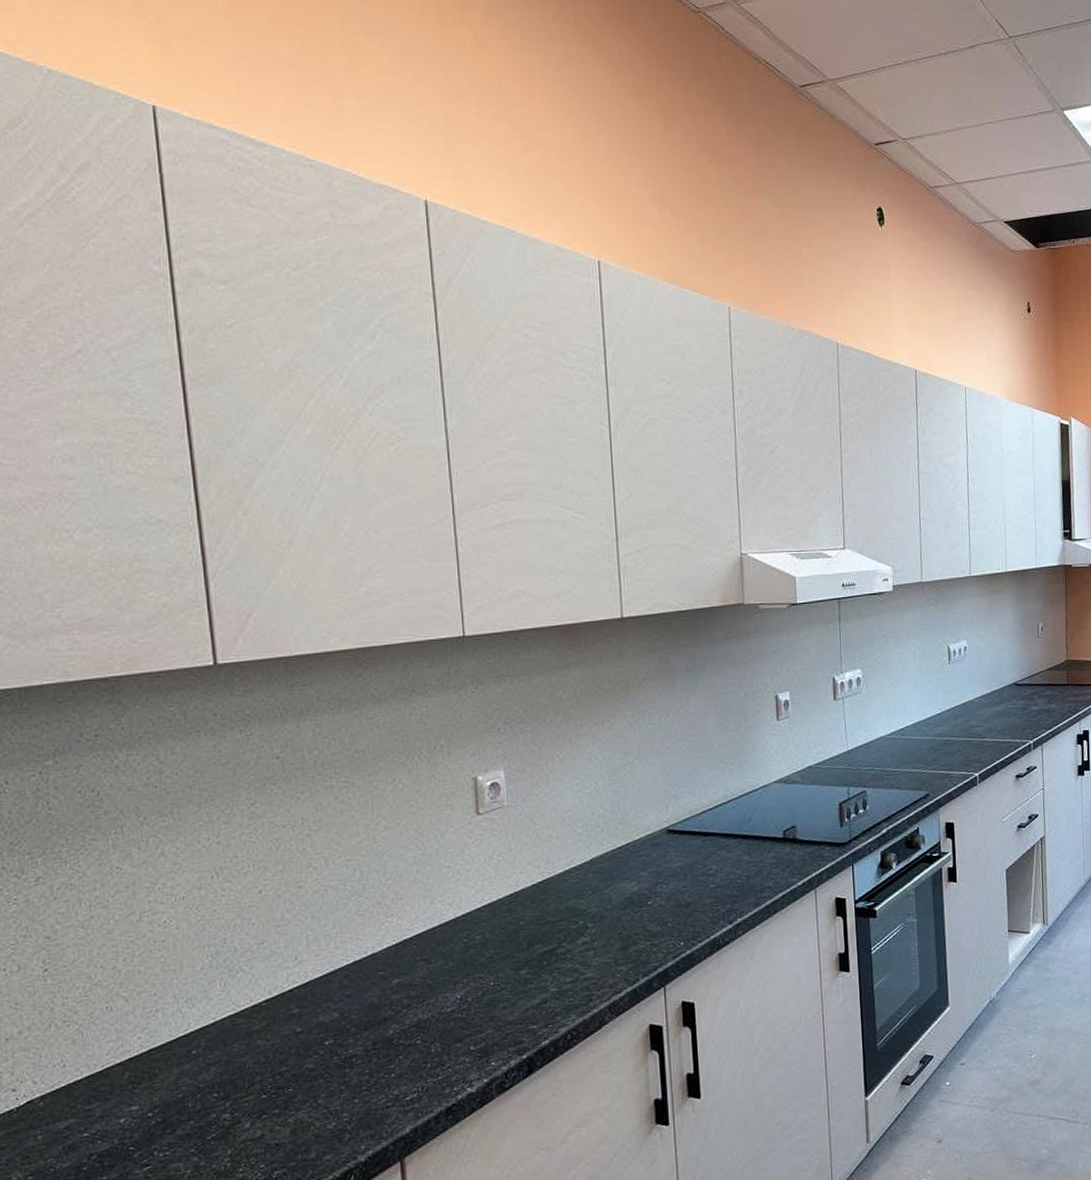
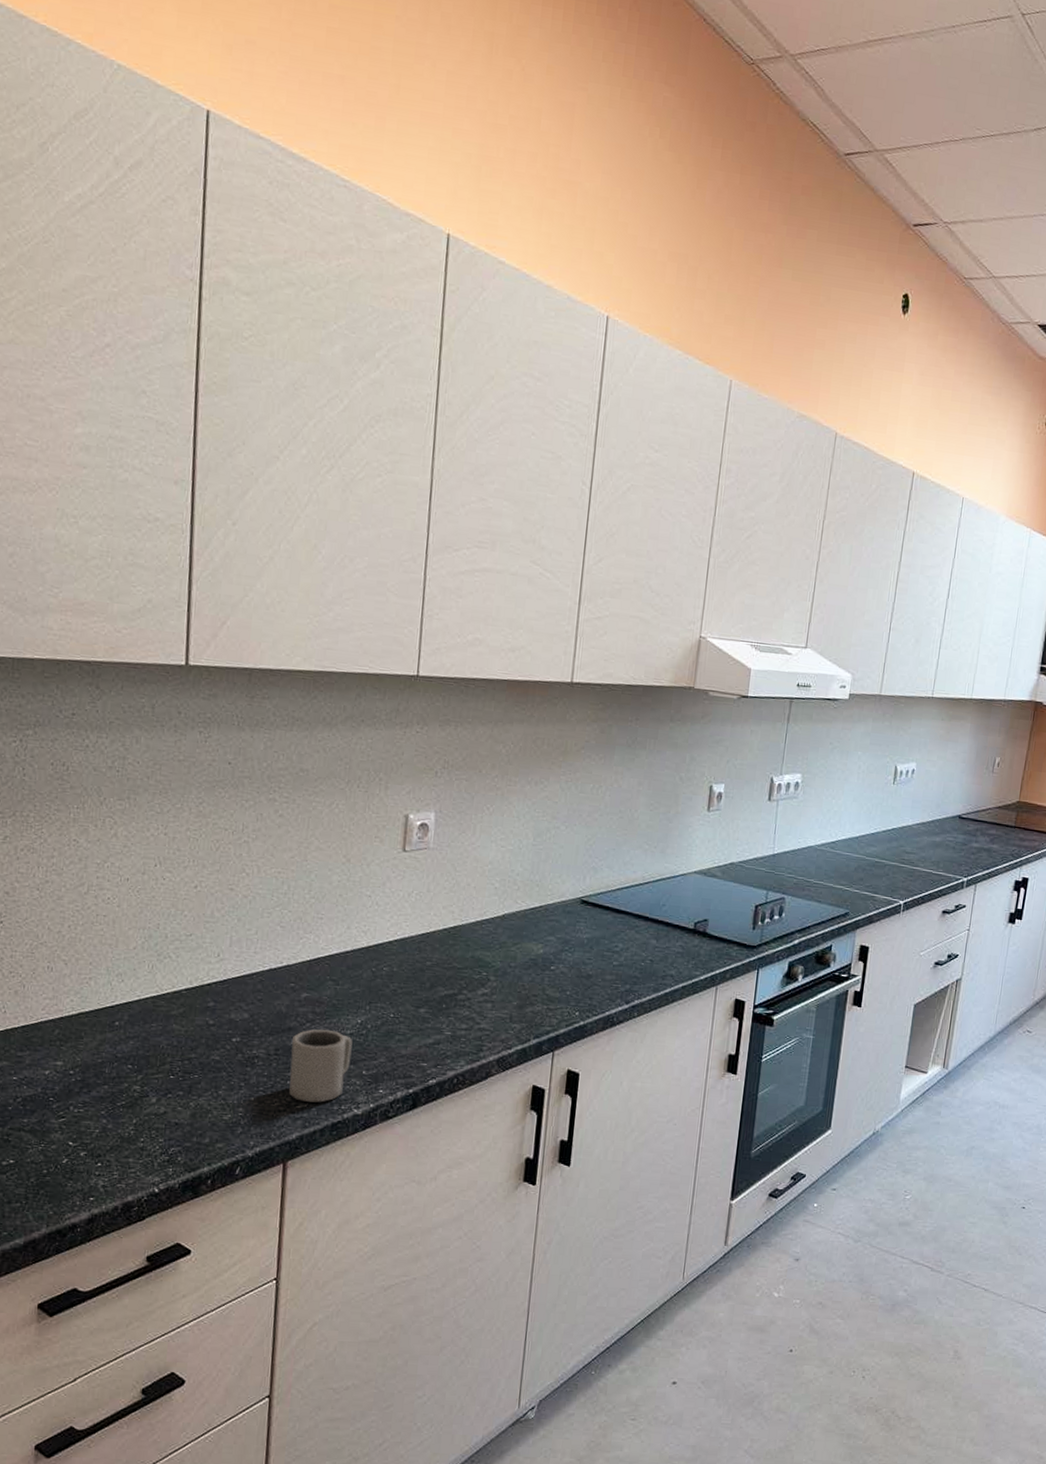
cup: none [390,1011,456,1092] -> present [289,1029,353,1103]

